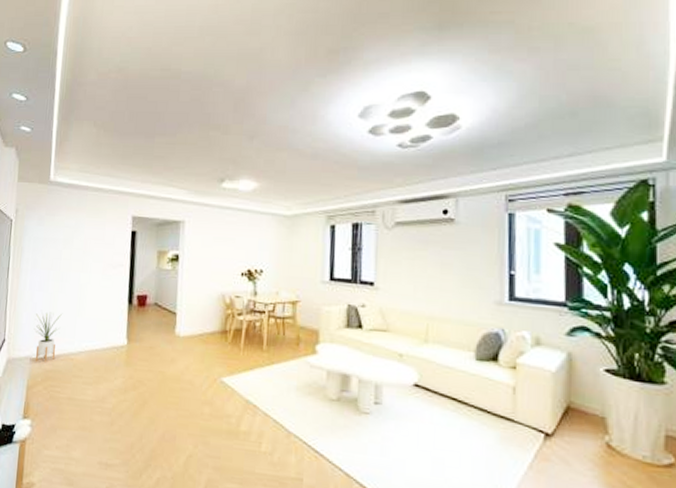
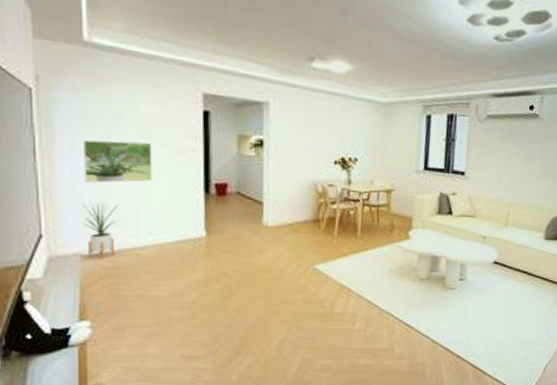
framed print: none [39,259,91,295] -> present [82,140,152,183]

